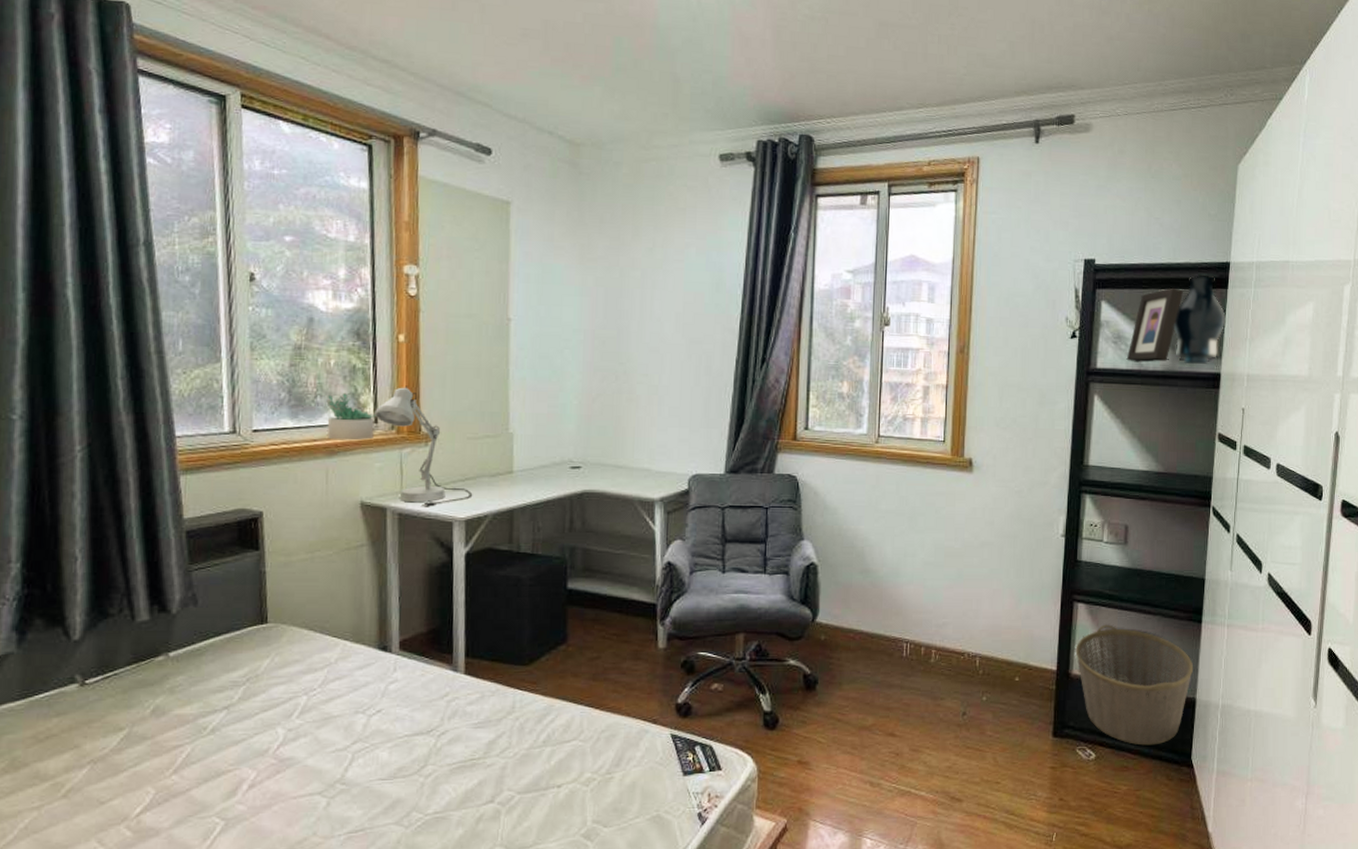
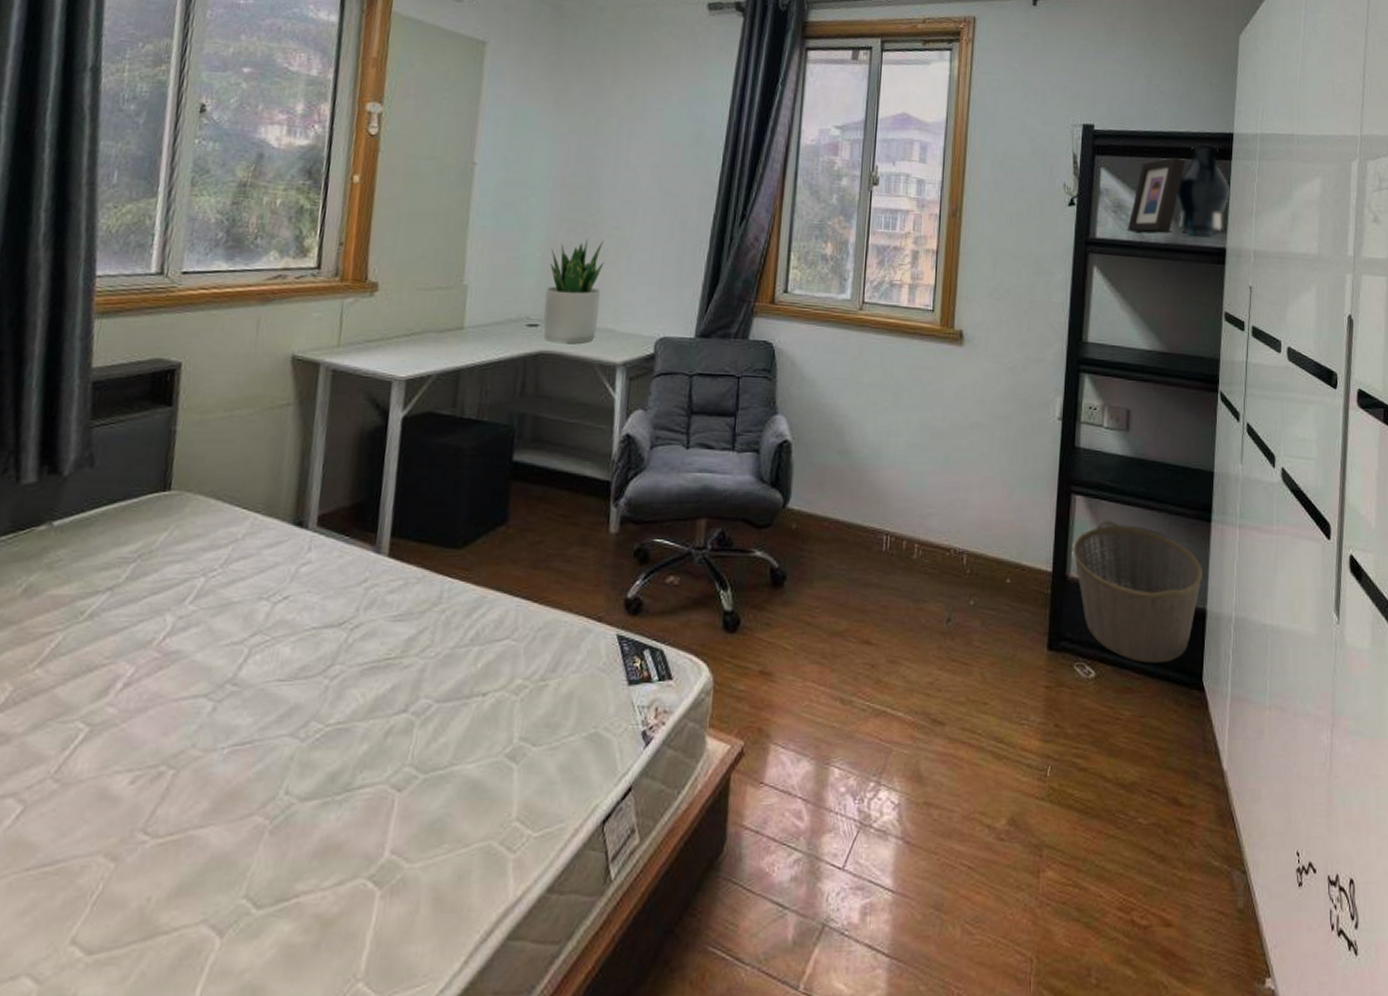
succulent plant: present [326,392,376,441] -> none [264,234,320,288]
desk lamp: present [373,386,472,507] -> none [317,230,416,364]
planter: none [584,386,637,483] -> present [543,239,604,345]

